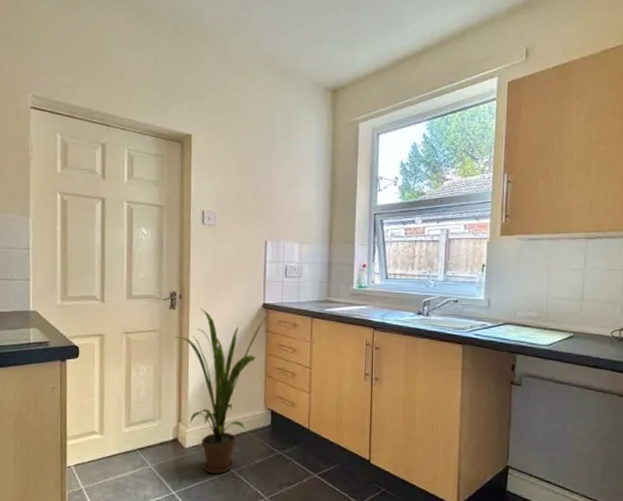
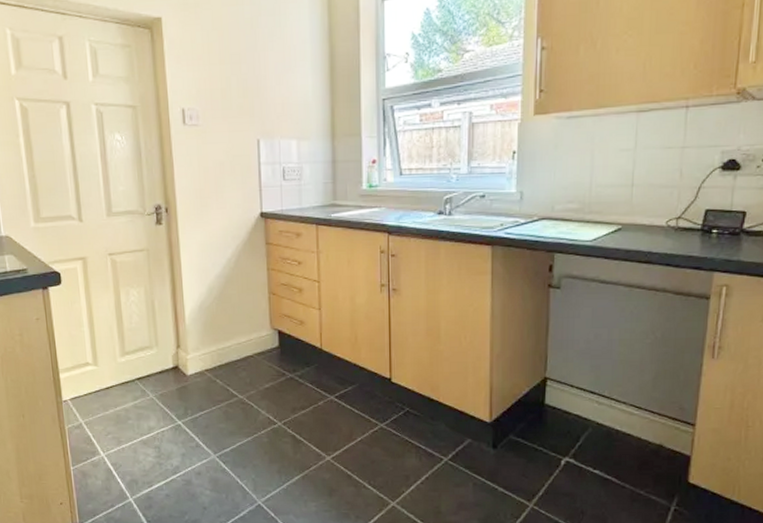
house plant: present [174,309,270,474] -> none [164,222,269,401]

